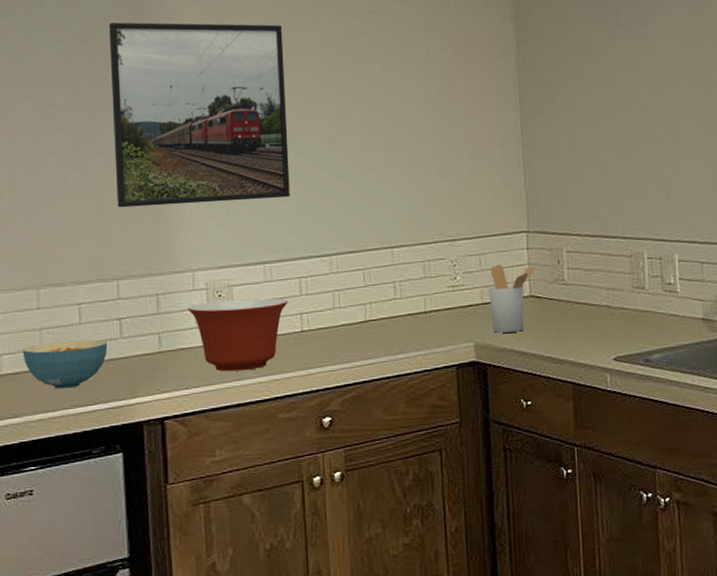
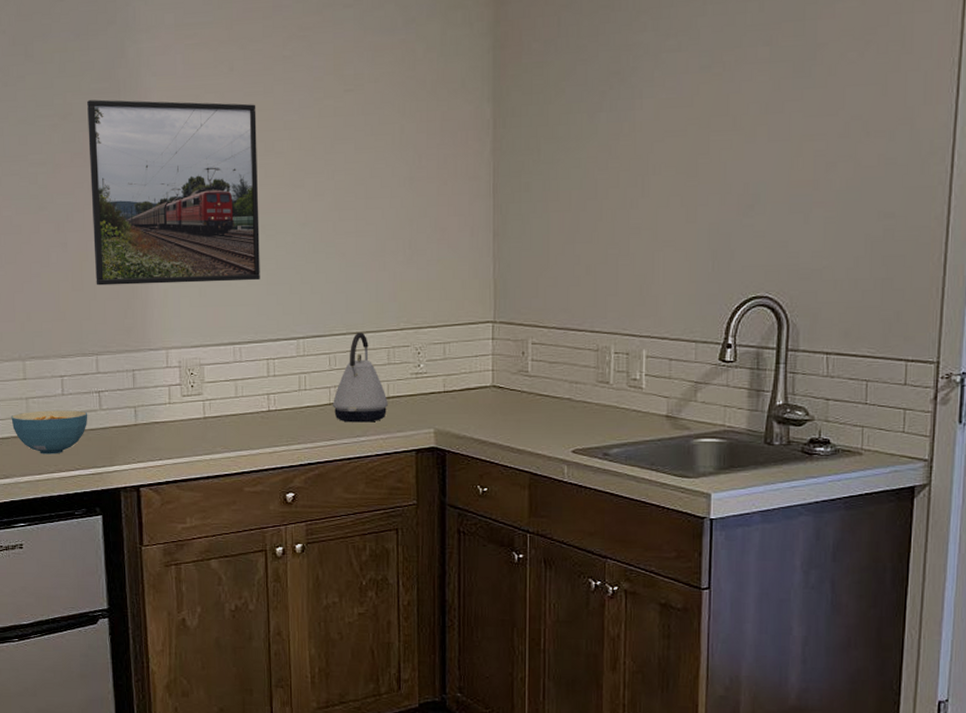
mixing bowl: present [187,298,288,372] -> none [161,378,256,446]
kettle: none [368,247,426,340] -> present [332,332,388,423]
utensil holder: present [489,264,537,333] -> none [452,354,501,421]

